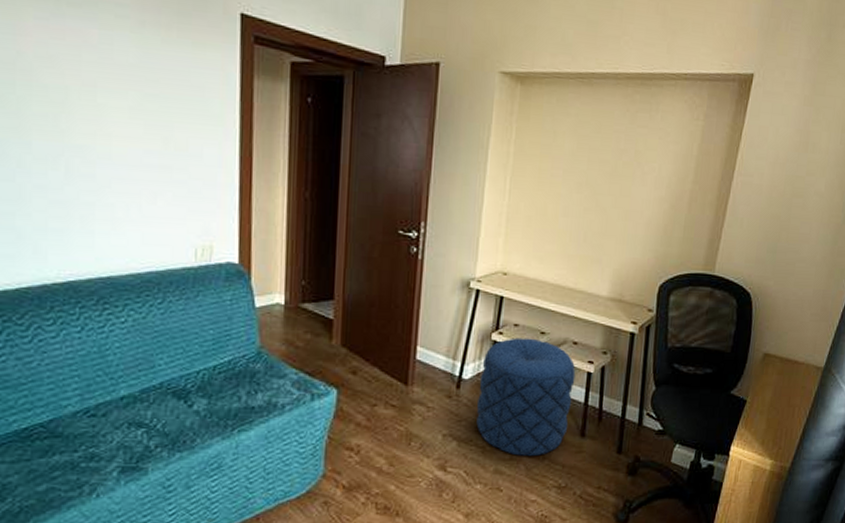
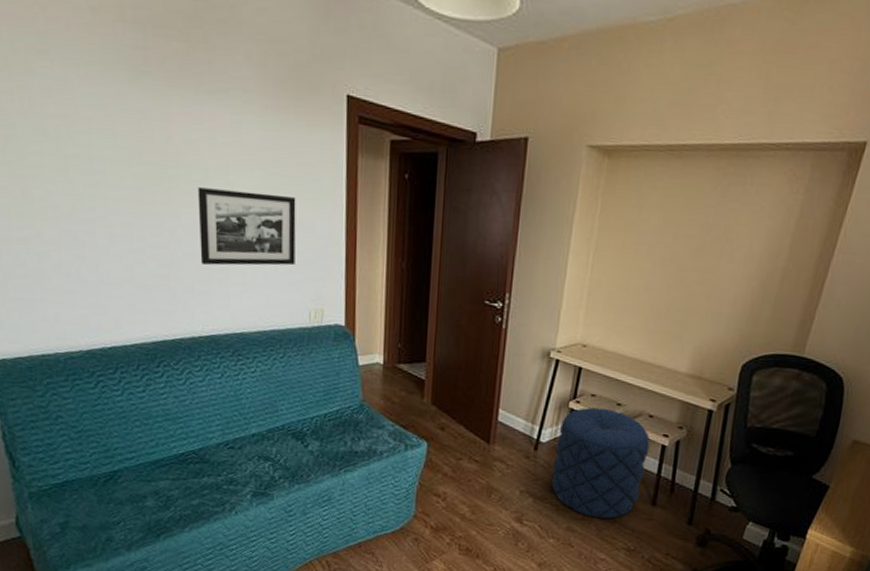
picture frame: none [55,110,180,200] -> present [197,187,296,266]

